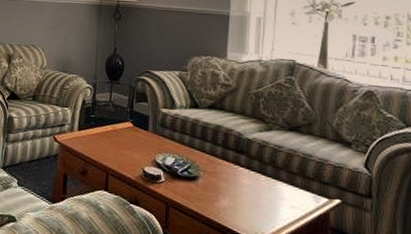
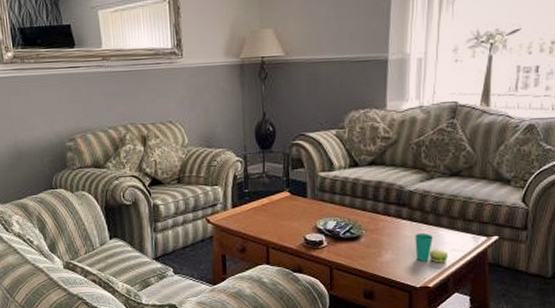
cup: none [253,183,288,219] -> present [415,233,449,263]

